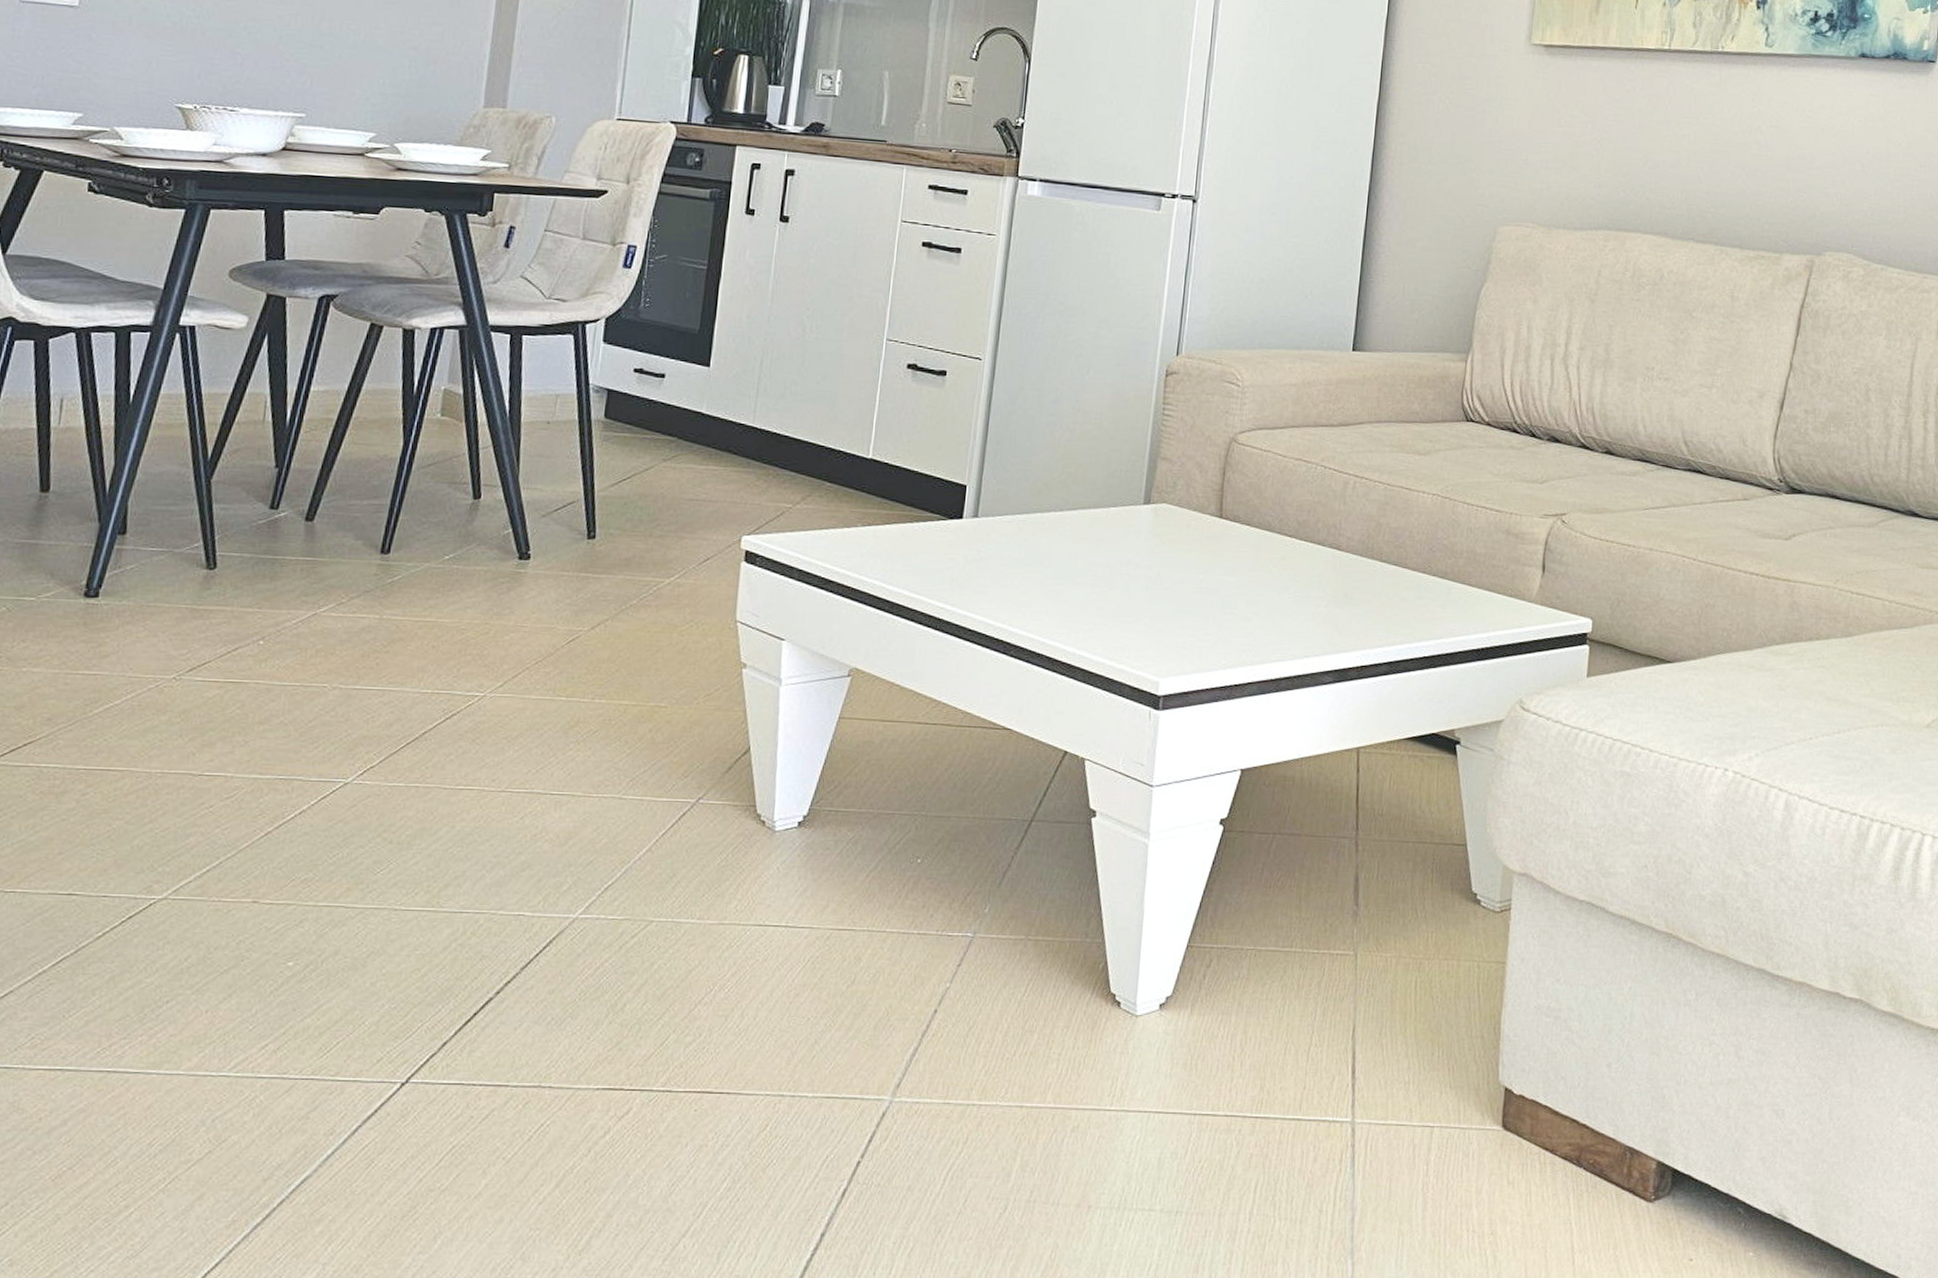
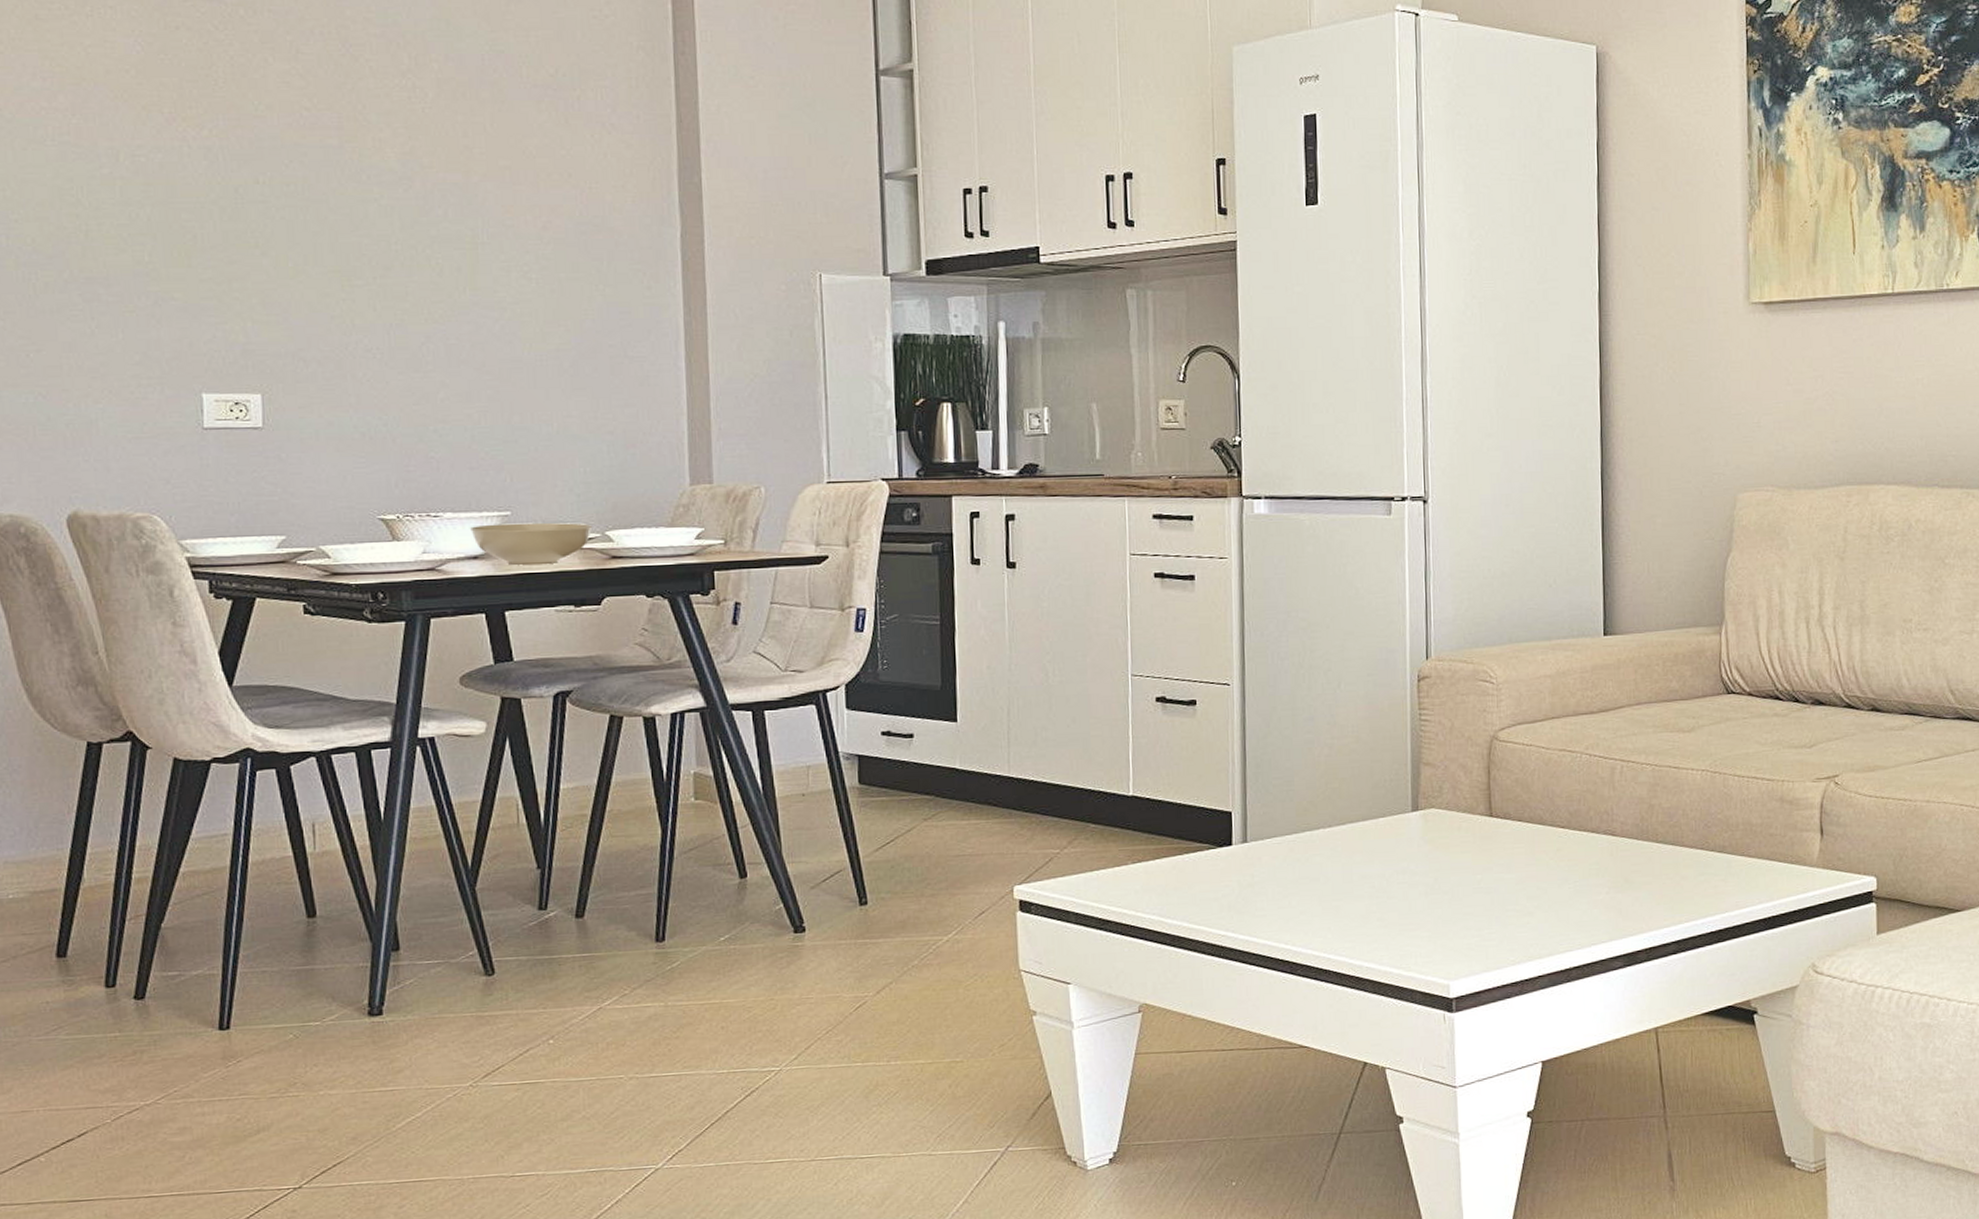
bowl: none [263,123,383,169] -> present [470,522,593,565]

